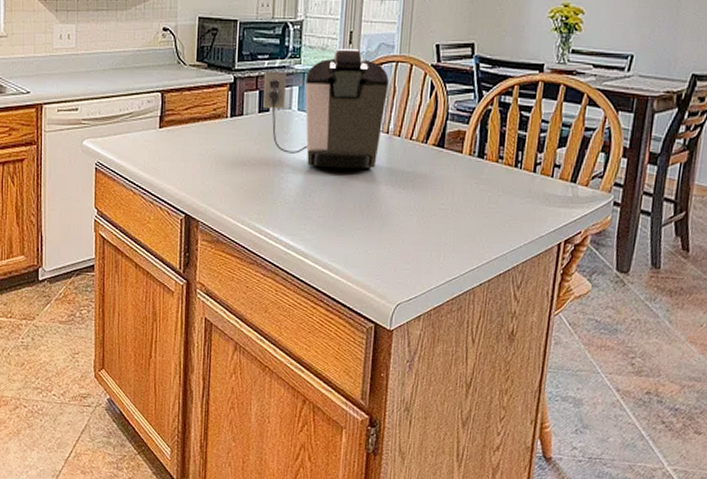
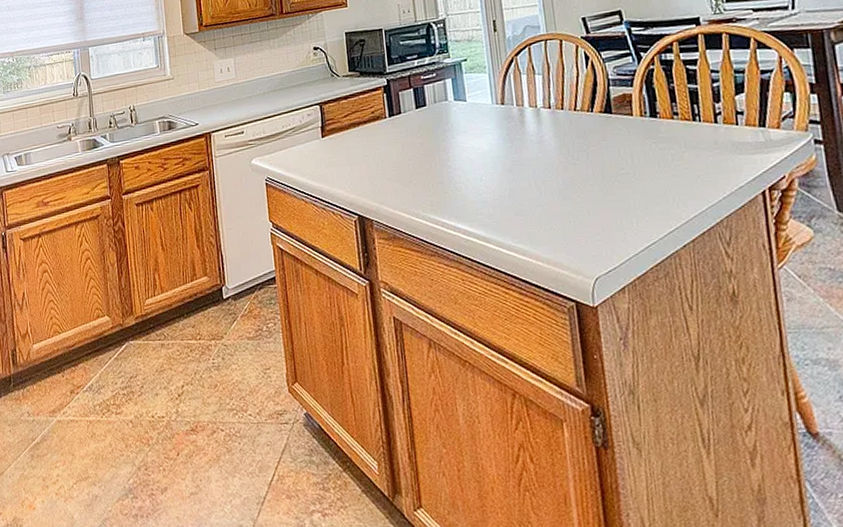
coffee maker: present [263,48,390,169] -> none [415,34,544,151]

